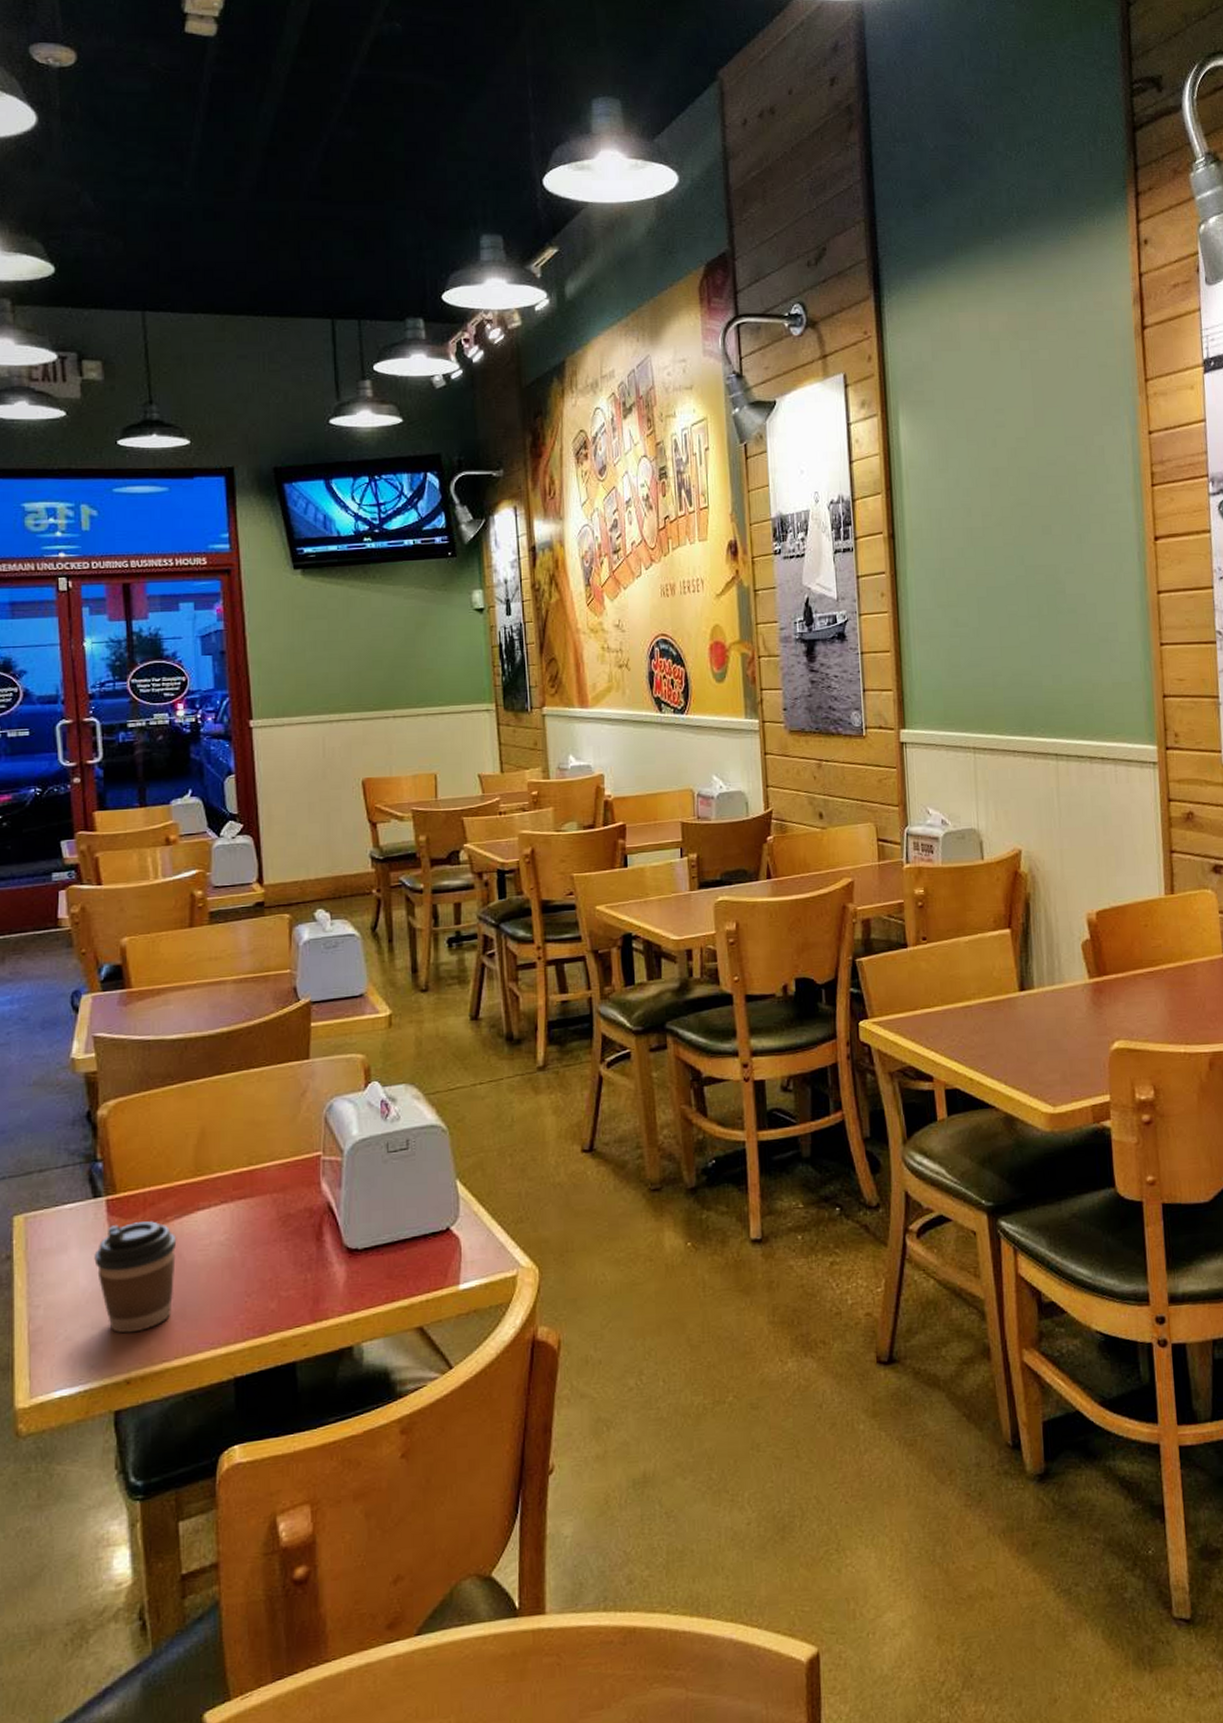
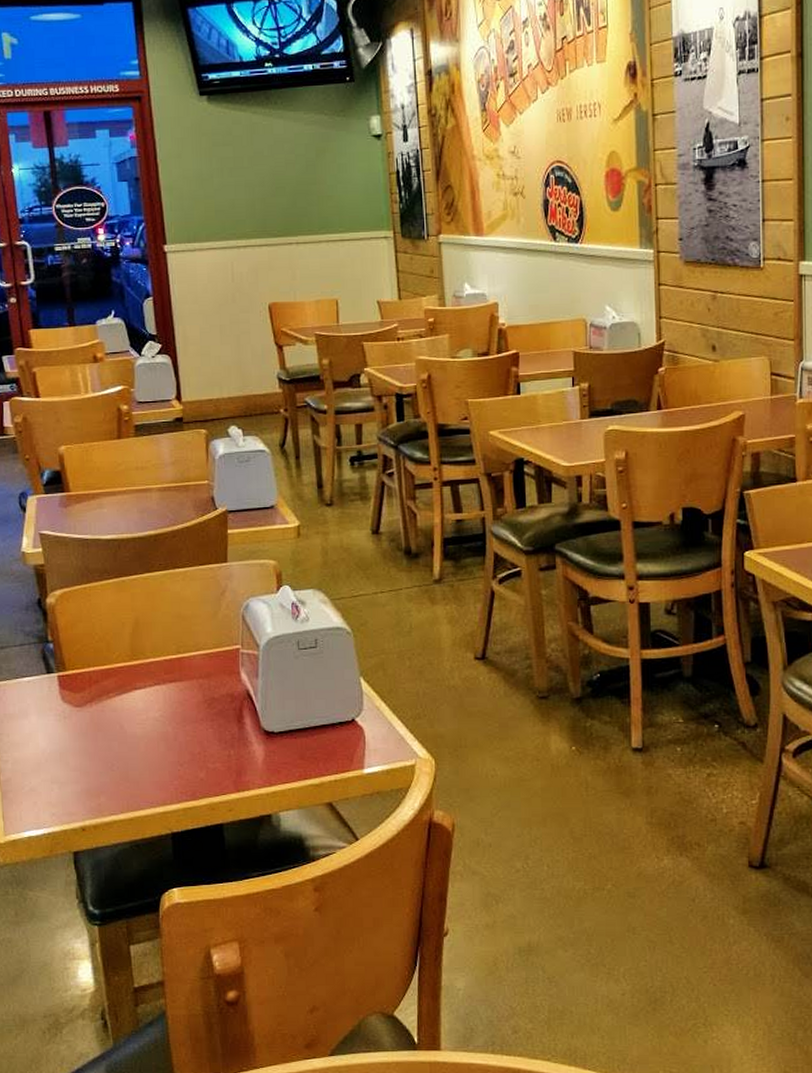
coffee cup: present [94,1221,177,1334] -> none [50,696,119,789]

